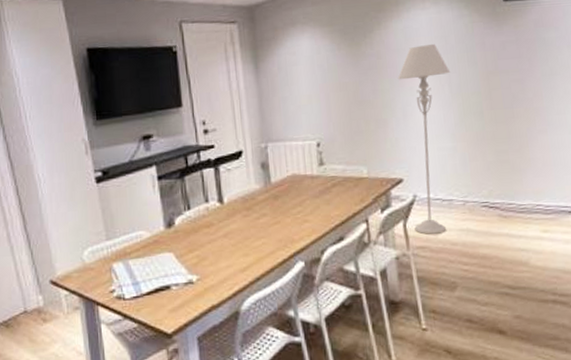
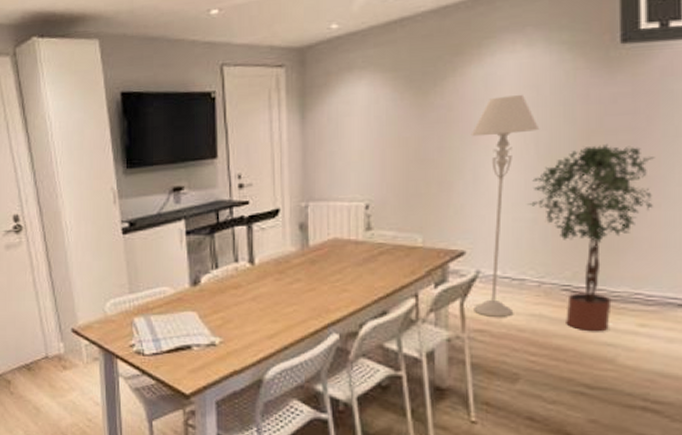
potted tree: none [448,82,541,240] -> present [528,143,655,332]

